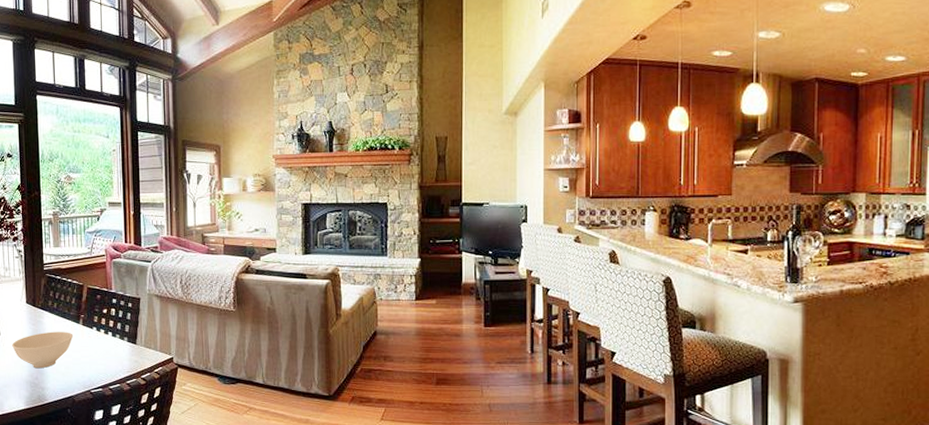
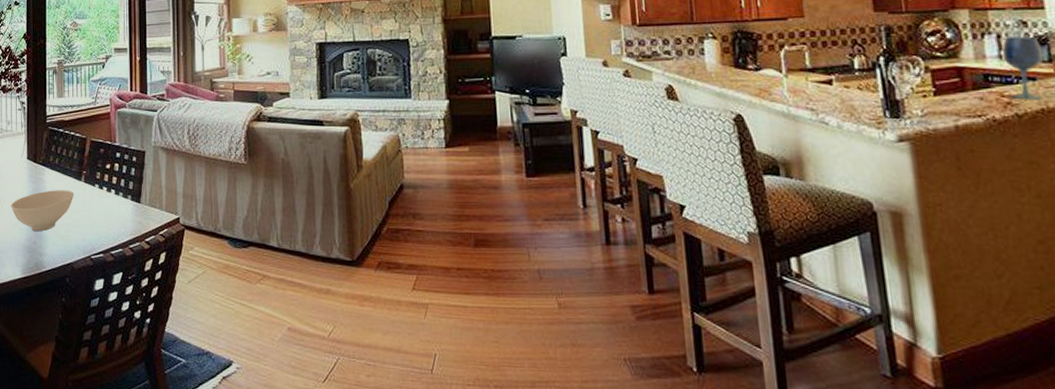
wineglass: none [886,217,917,271] -> present [1001,36,1043,100]

